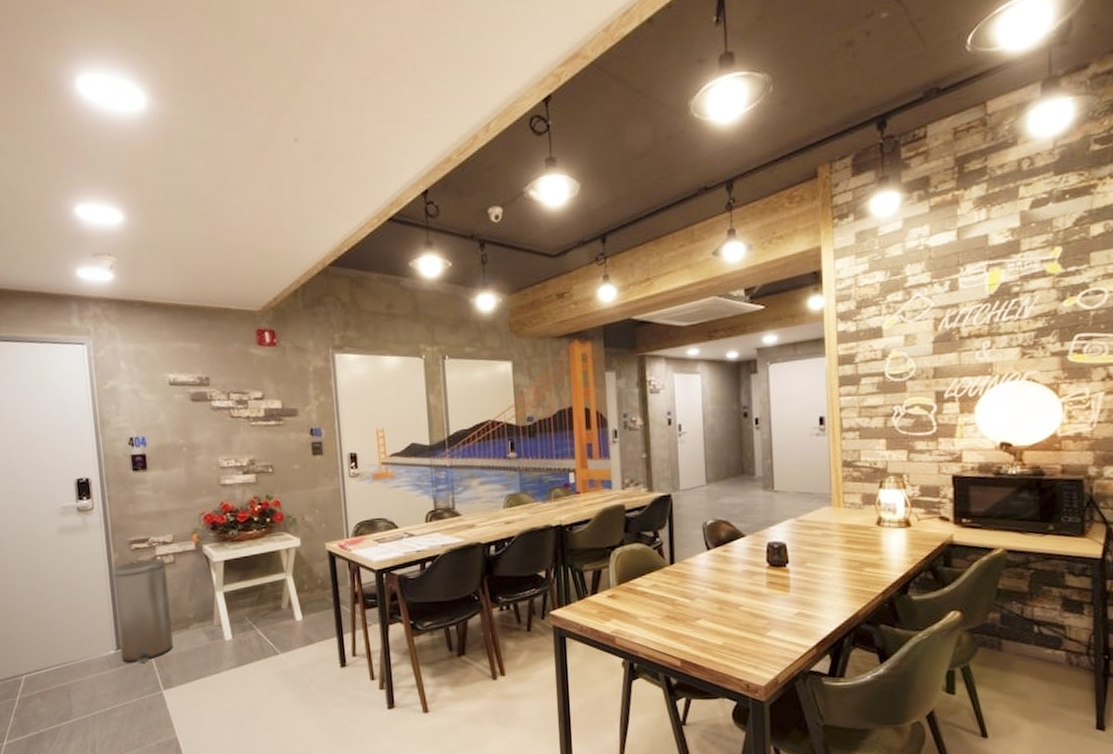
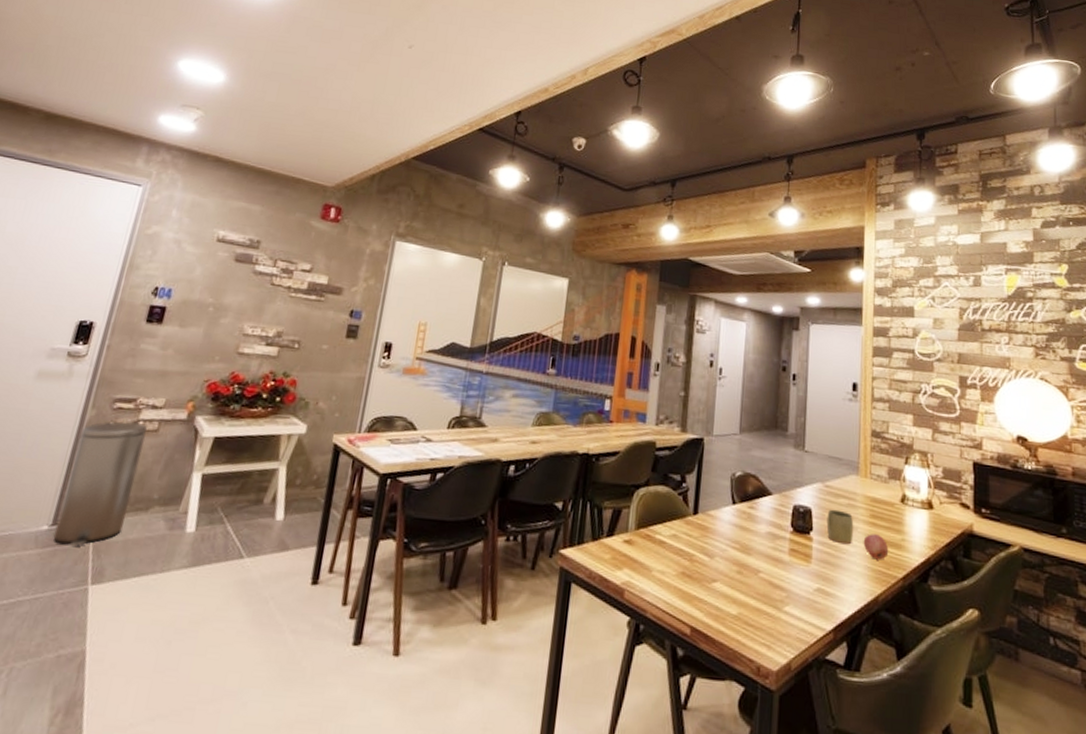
mug: none [802,540,830,570] -> present [826,509,854,544]
fruit: none [840,557,867,580] -> present [863,534,889,560]

